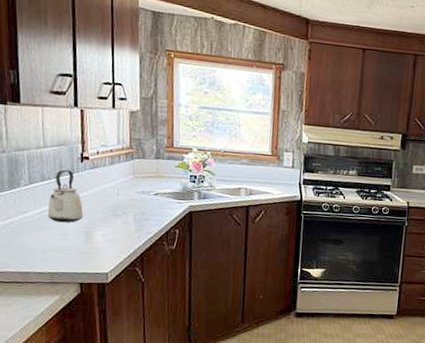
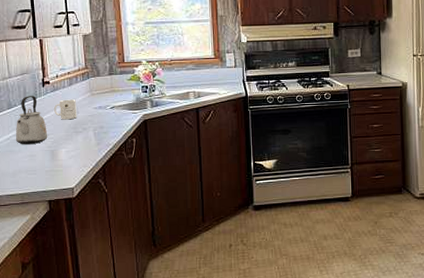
mug: none [92,179,118,202] -> present [54,99,77,120]

